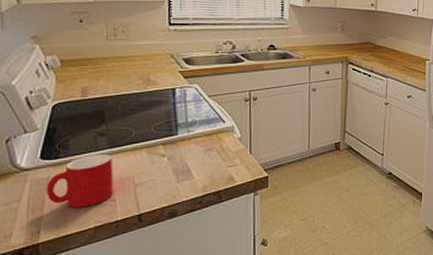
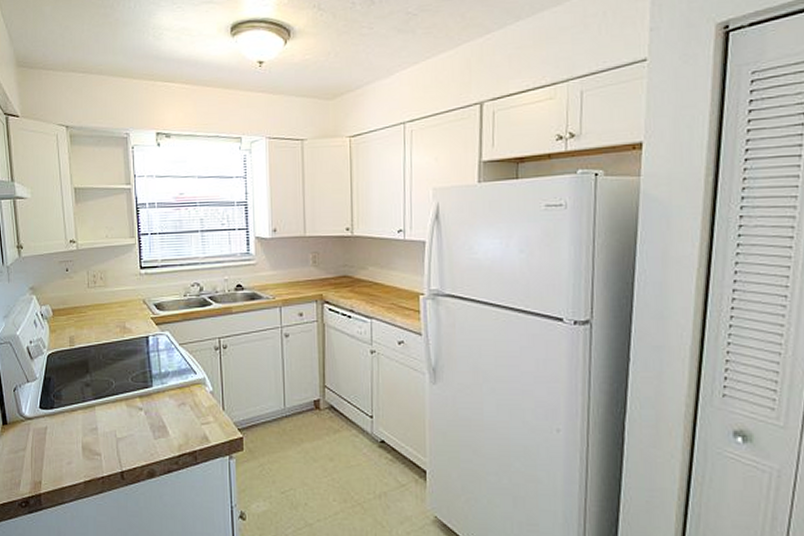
cup: present [46,153,113,208] -> none [45,405,98,460]

